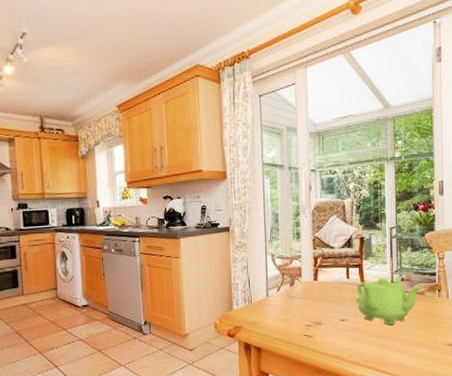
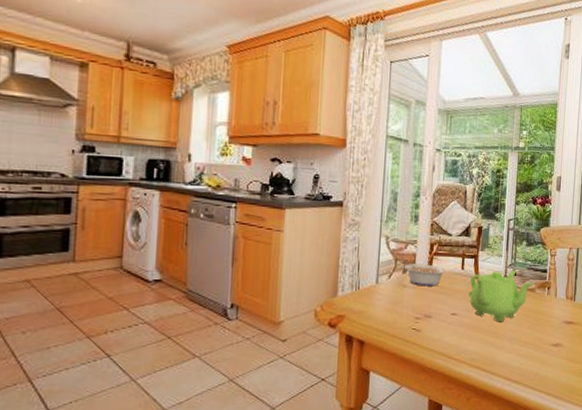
legume: none [290,274,332,297] -> present [404,260,446,286]

